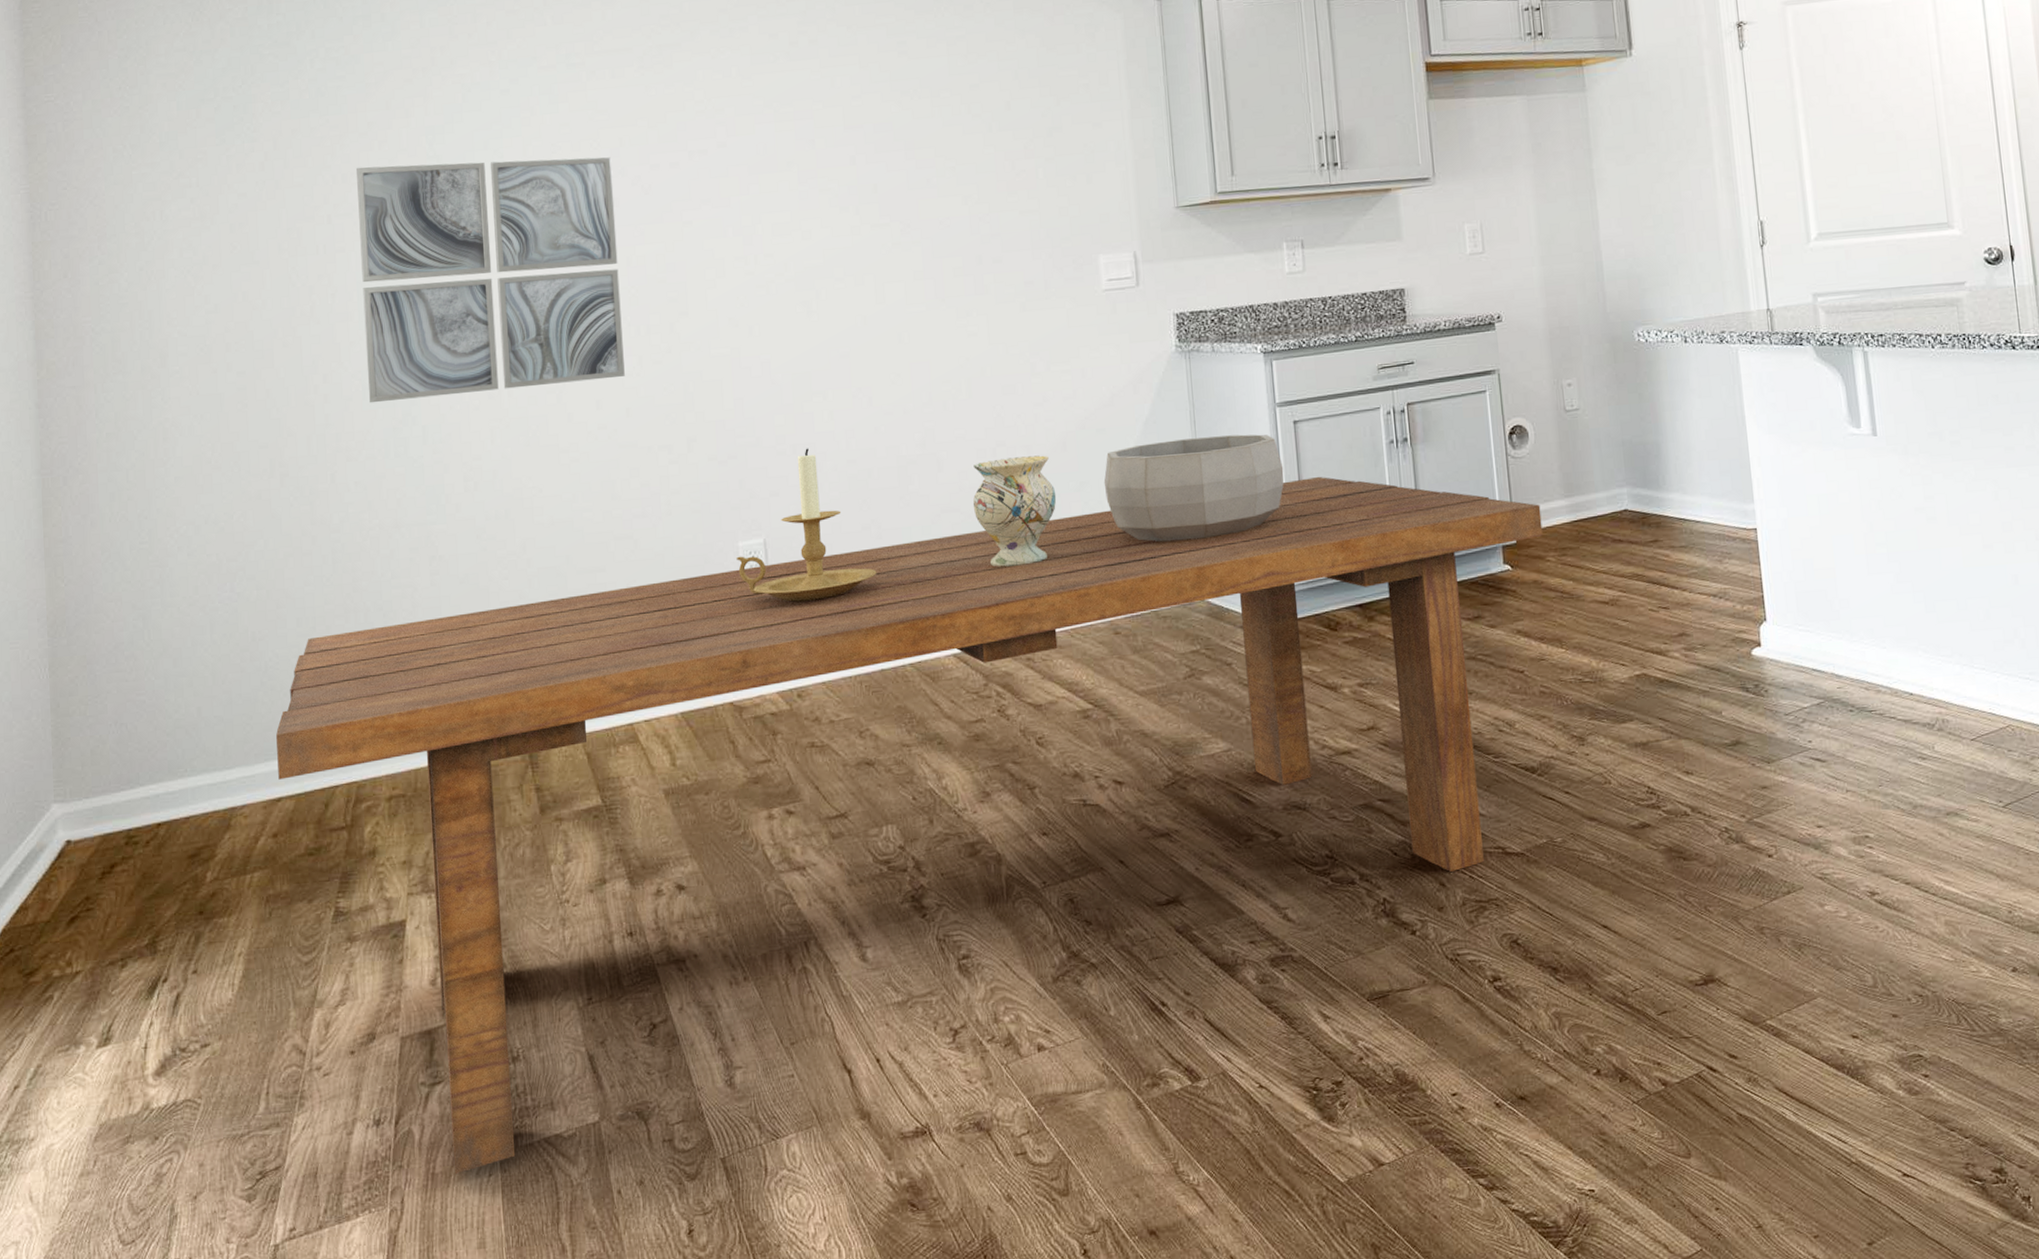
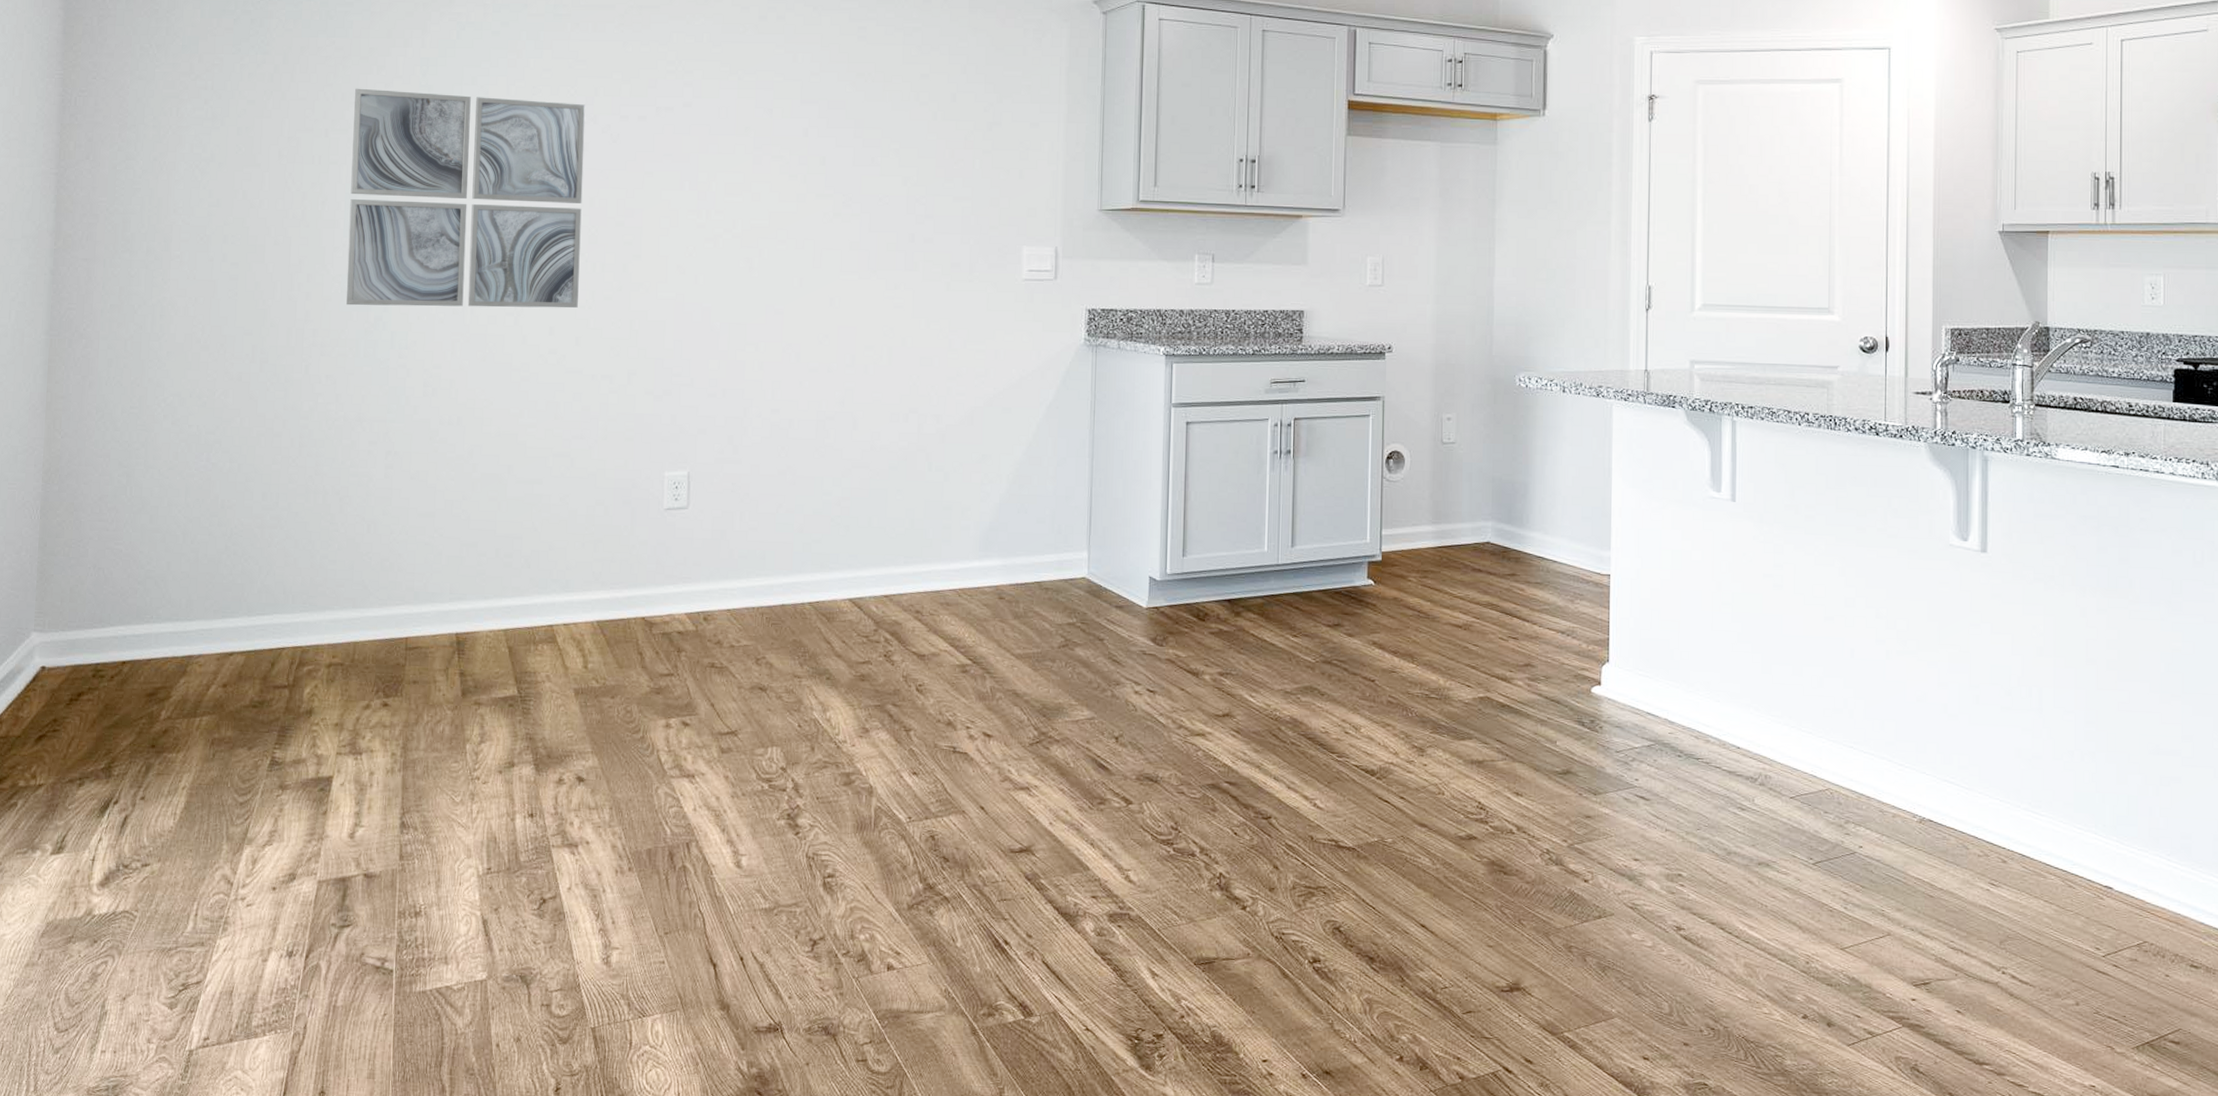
dining table: present [276,476,1543,1175] -> none [233,476,1408,1010]
candle holder: present [736,448,877,602] -> none [661,393,788,534]
vase: present [972,455,1057,567] -> none [881,424,959,525]
decorative bowl: present [1103,434,1284,542] -> none [1004,426,1172,521]

